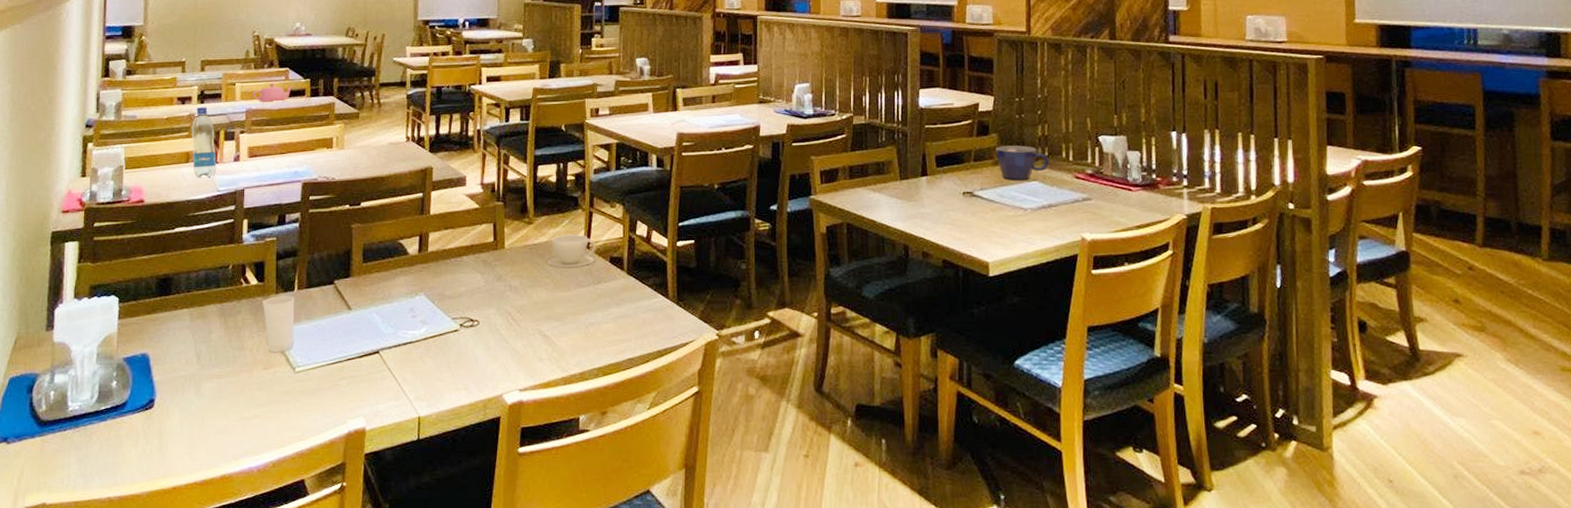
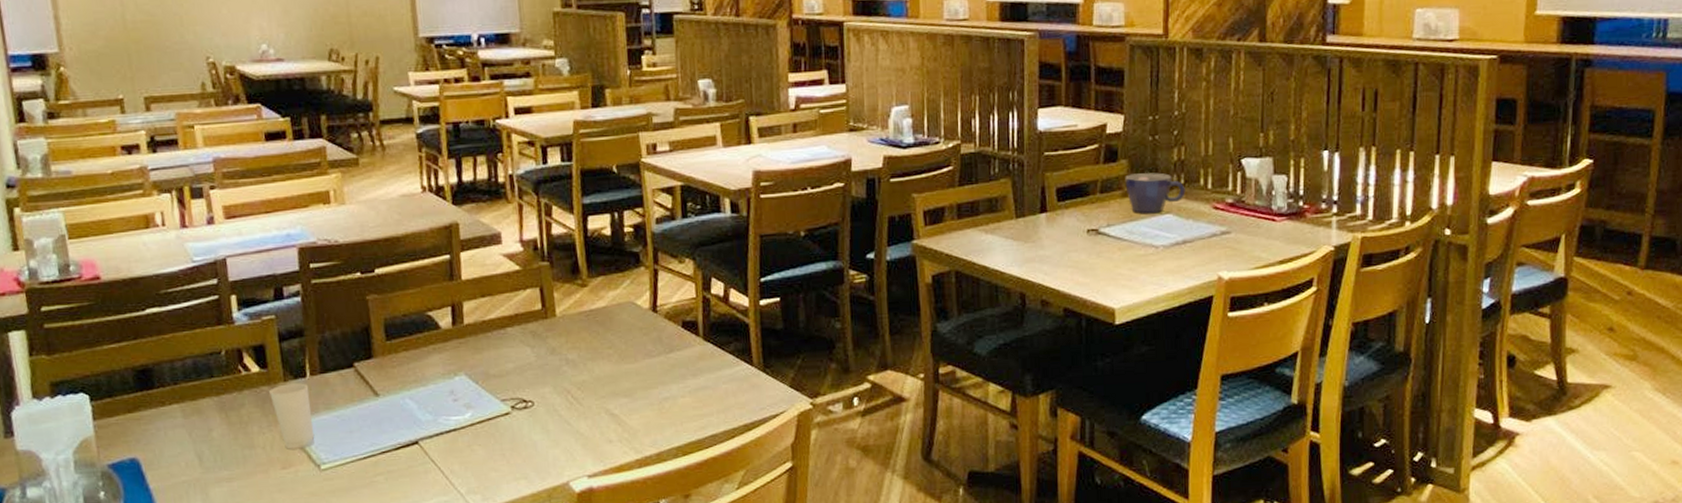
bottle: present [191,107,217,178] -> none [145,157,187,247]
teapot: present [253,83,293,104] -> none [218,124,269,151]
teacup: present [548,234,597,268] -> none [609,296,665,337]

